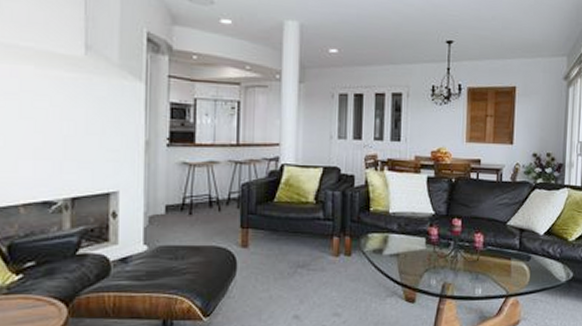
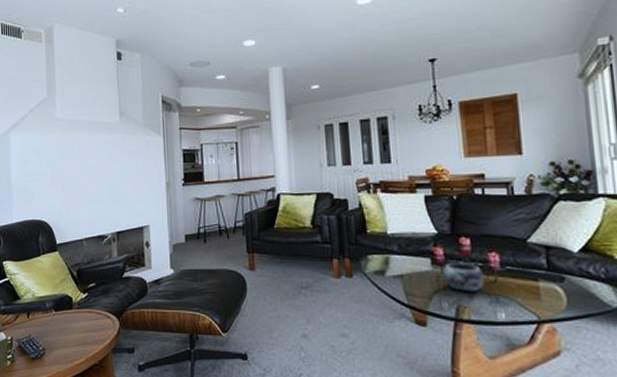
decorative bowl: none [434,241,470,269] -> present [441,262,485,291]

